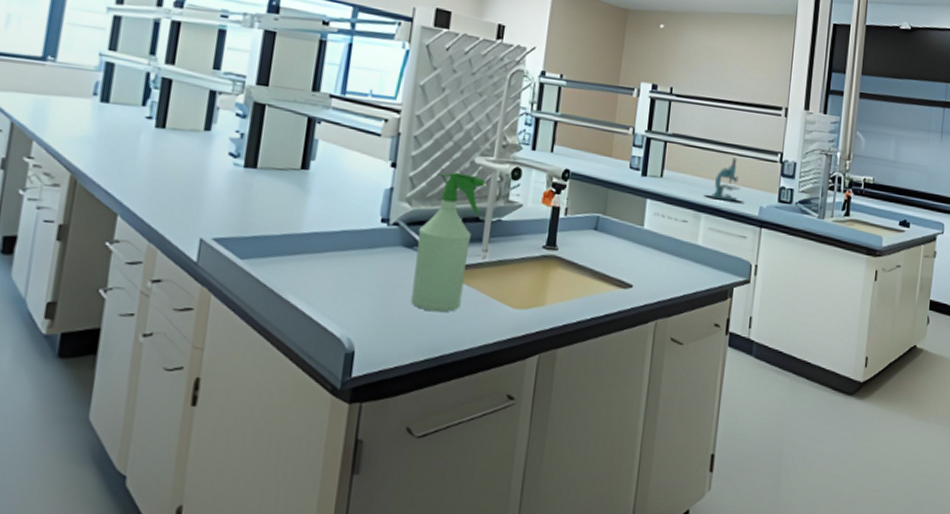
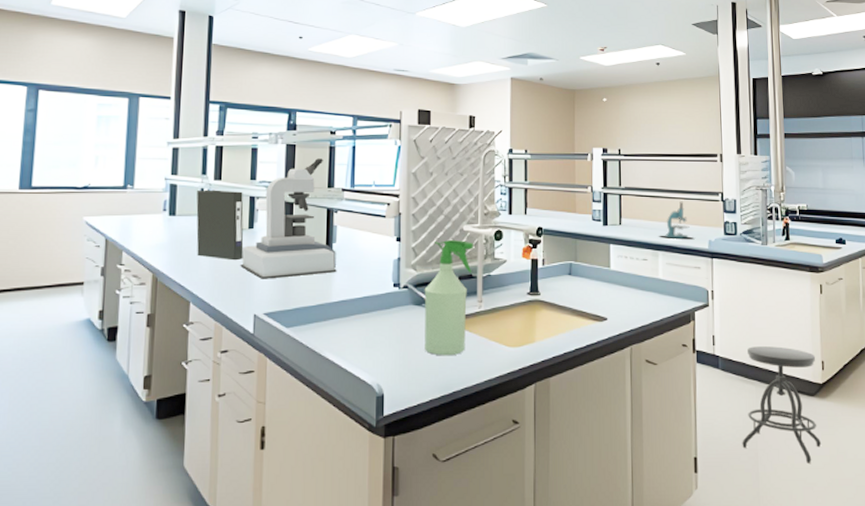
binder: none [132,74,202,169] -> present [196,189,244,261]
microscope: none [188,52,314,198] -> present [240,158,337,279]
stool: none [766,333,860,470] -> present [742,346,822,463]

